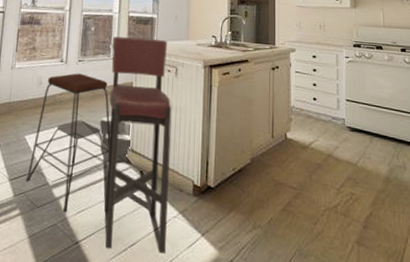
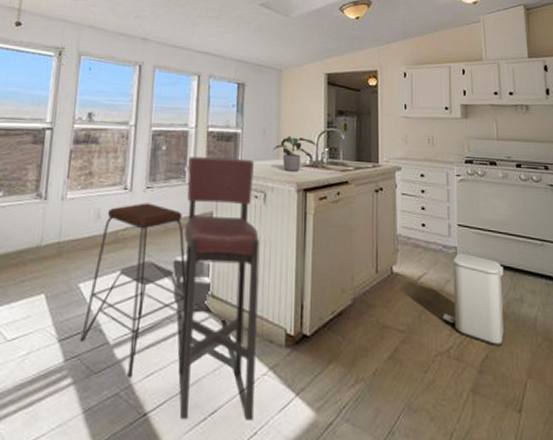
potted plant: none [183,20,221,52] -> present [273,135,317,173]
pedal bin: none [331,124,388,206] -> present [442,253,504,346]

